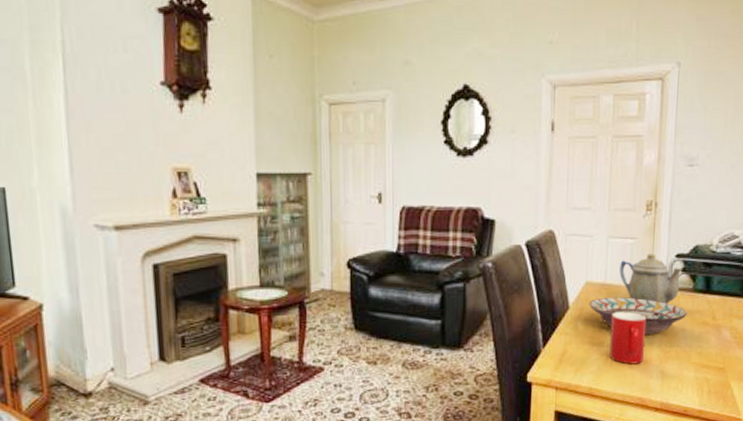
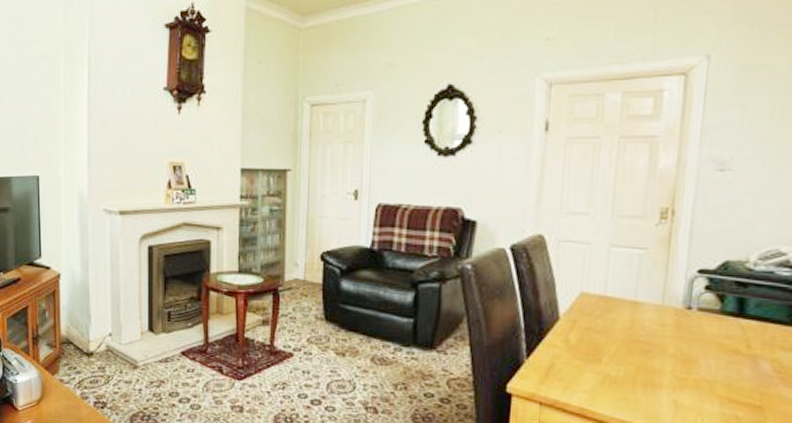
decorative bowl: present [589,297,687,334] -> none [584,311,711,357]
cup: present [609,312,647,365] -> none [607,329,657,389]
teapot: present [620,253,683,304] -> none [623,267,708,325]

